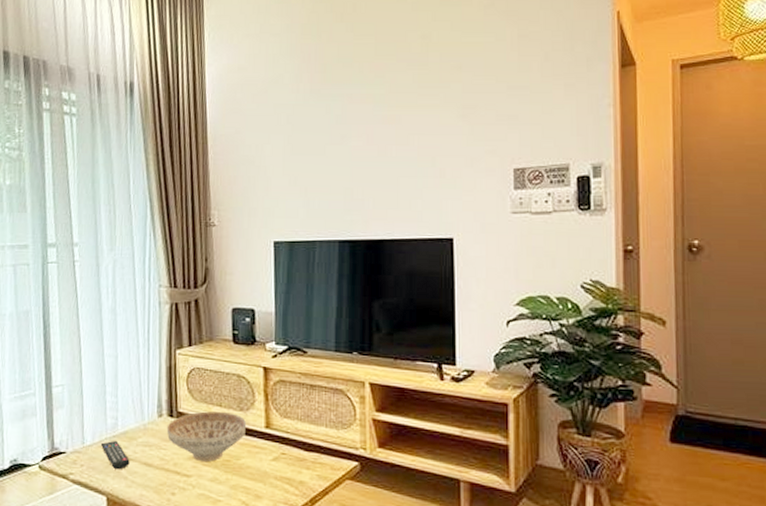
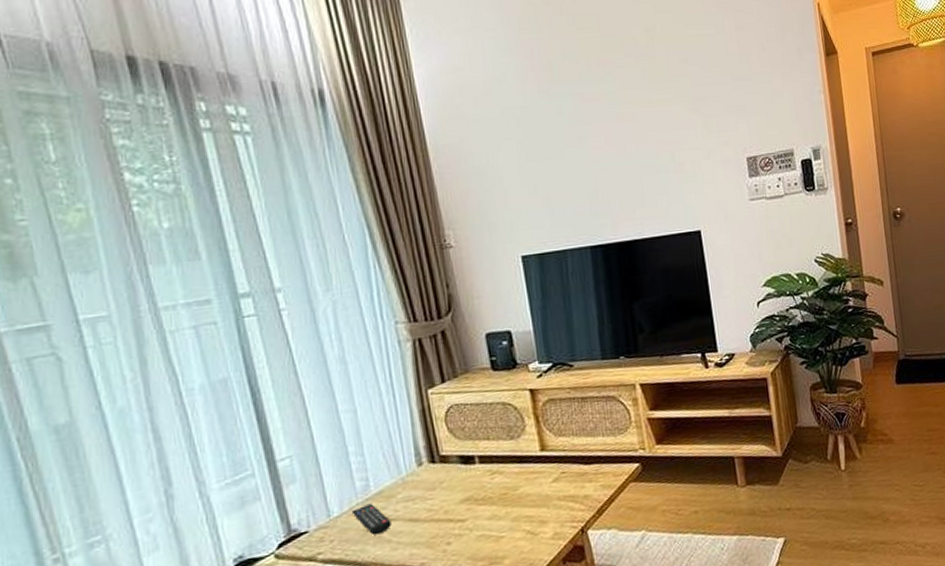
decorative bowl: present [166,411,247,462] -> none [429,443,521,502]

